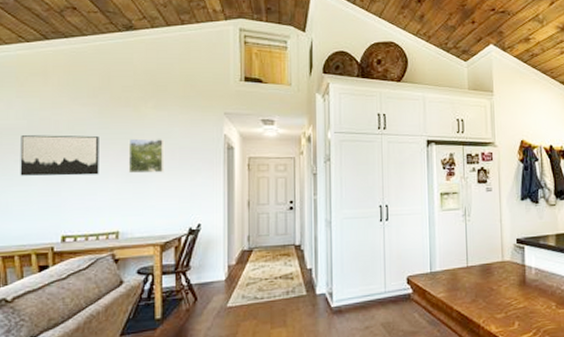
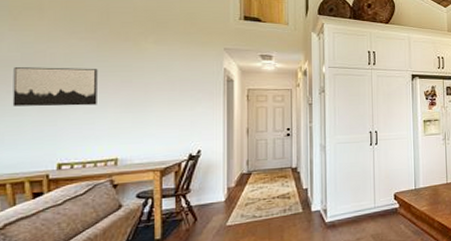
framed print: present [128,138,164,174] -> none [128,71,165,104]

